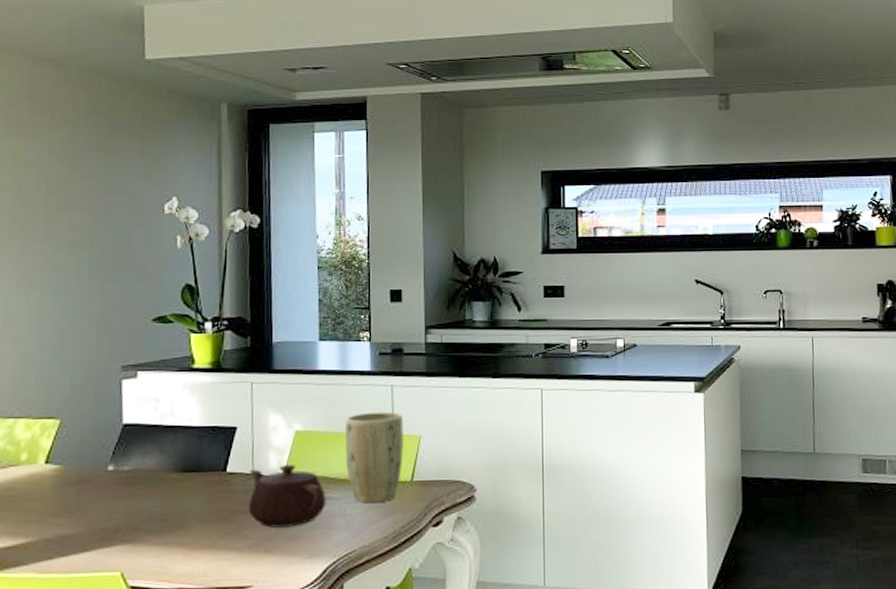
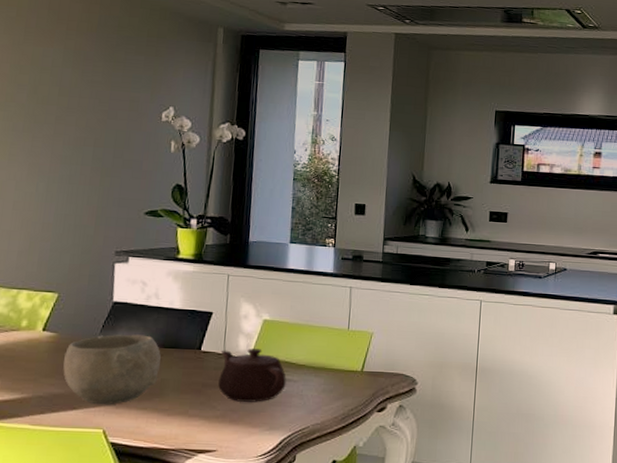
bowl: none [71,459,181,543] -> present [63,334,161,404]
plant pot: present [345,411,404,504] -> none [305,308,359,388]

